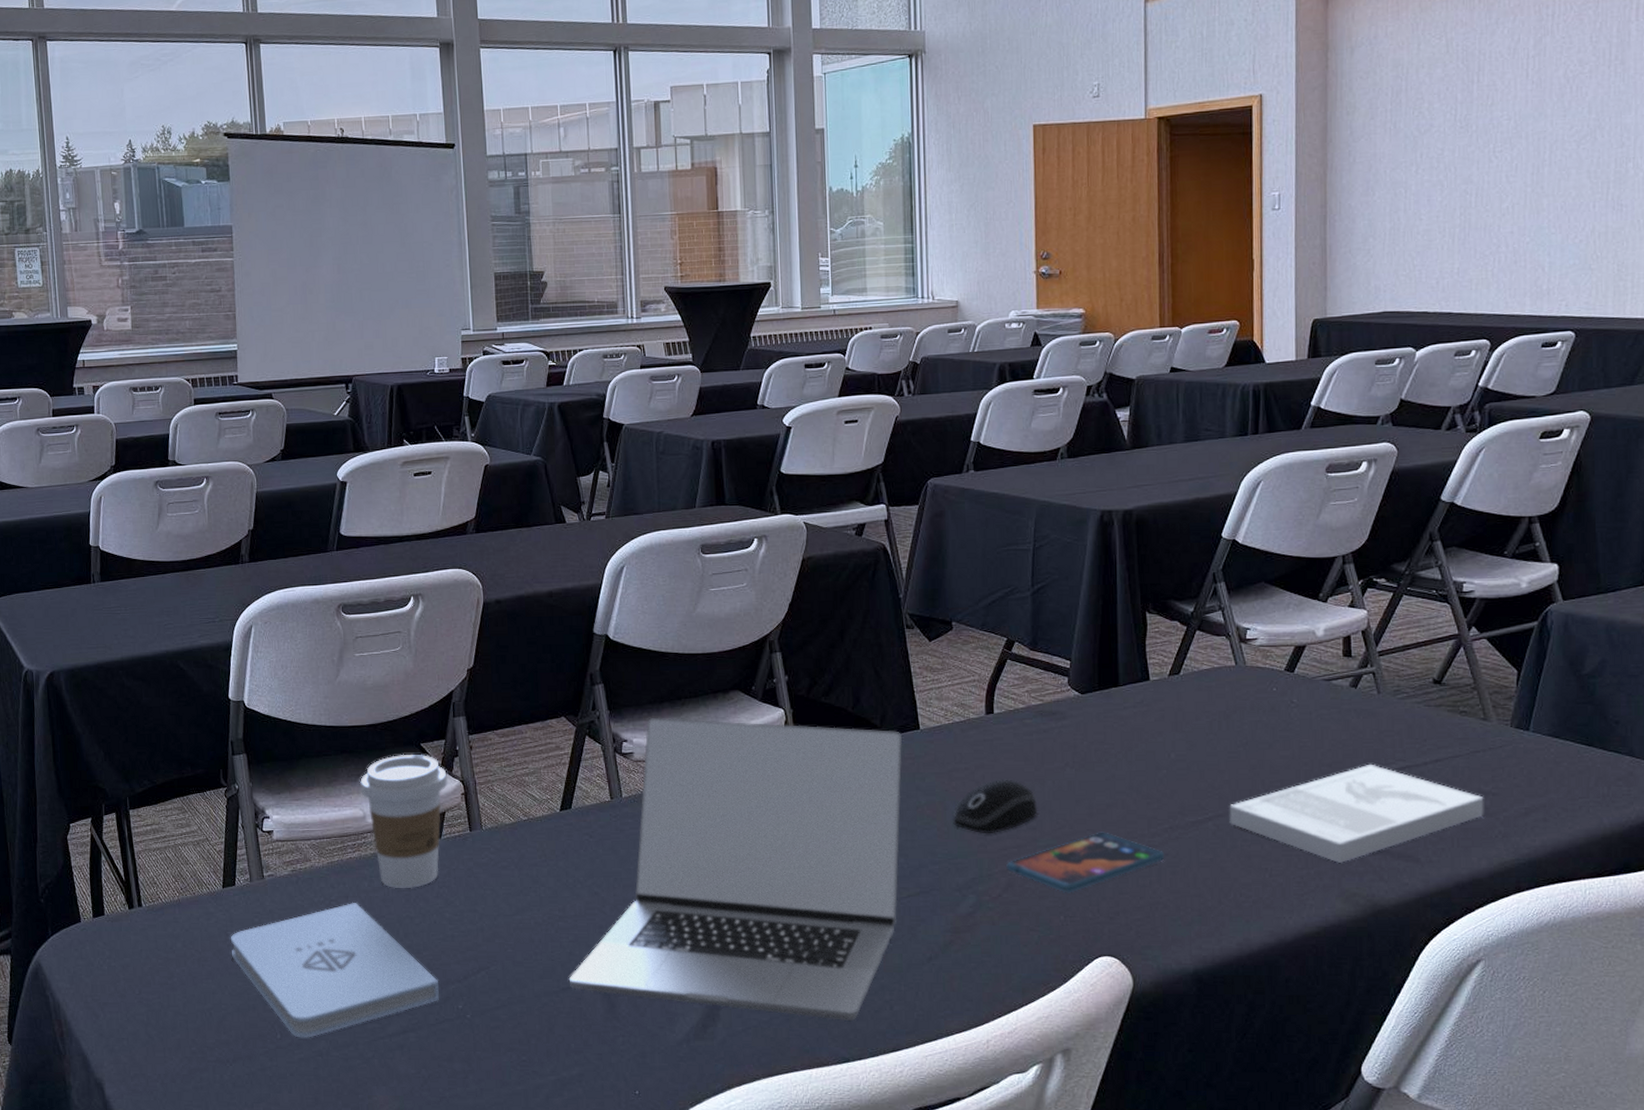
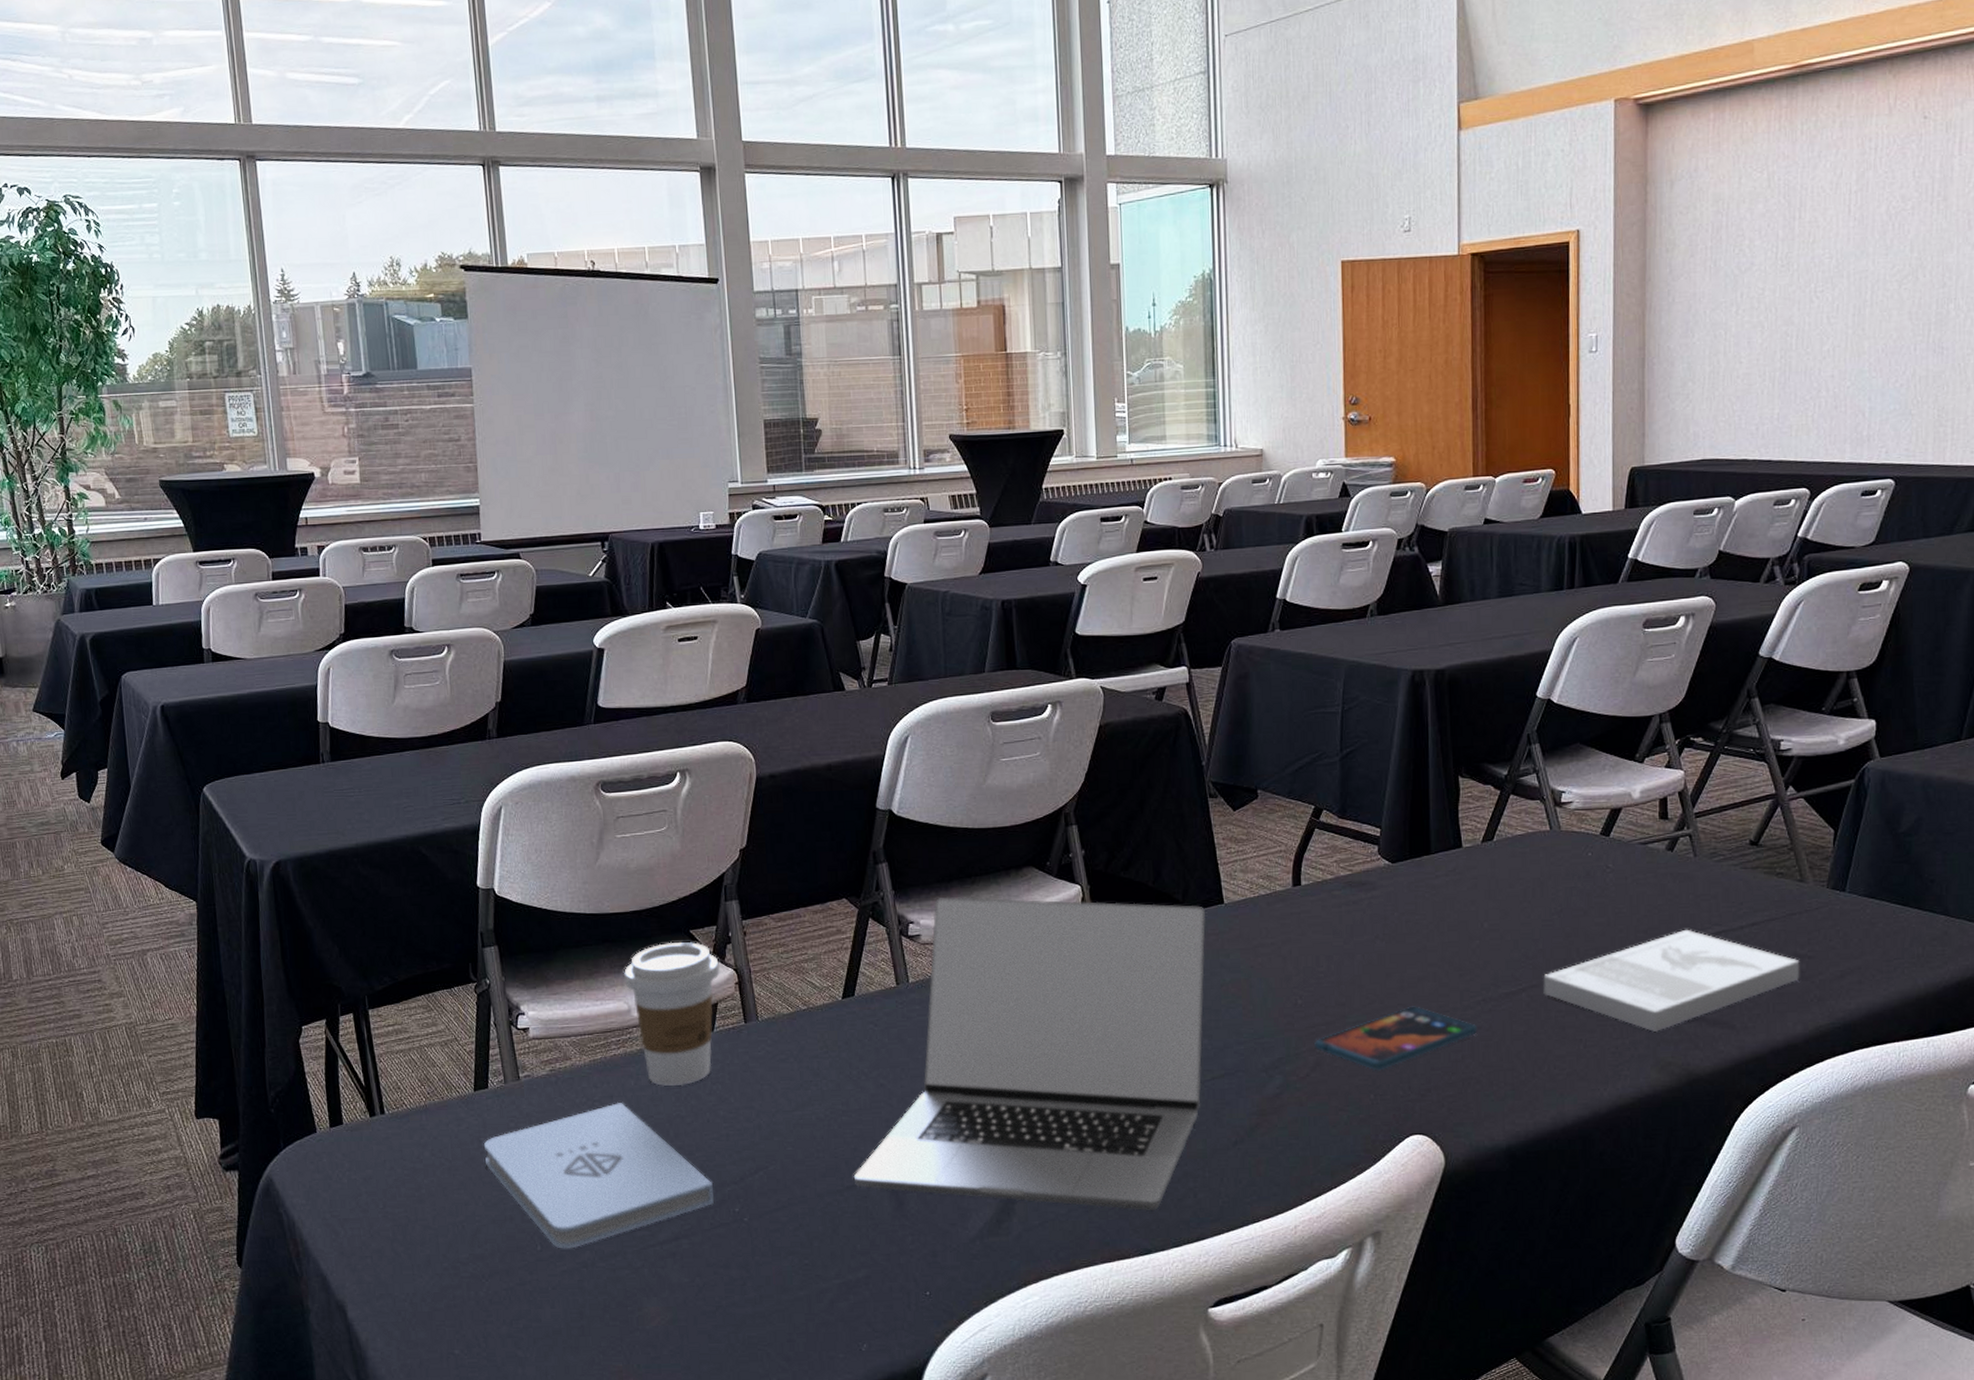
computer mouse: present [952,778,1038,833] -> none [1258,952,1347,1011]

